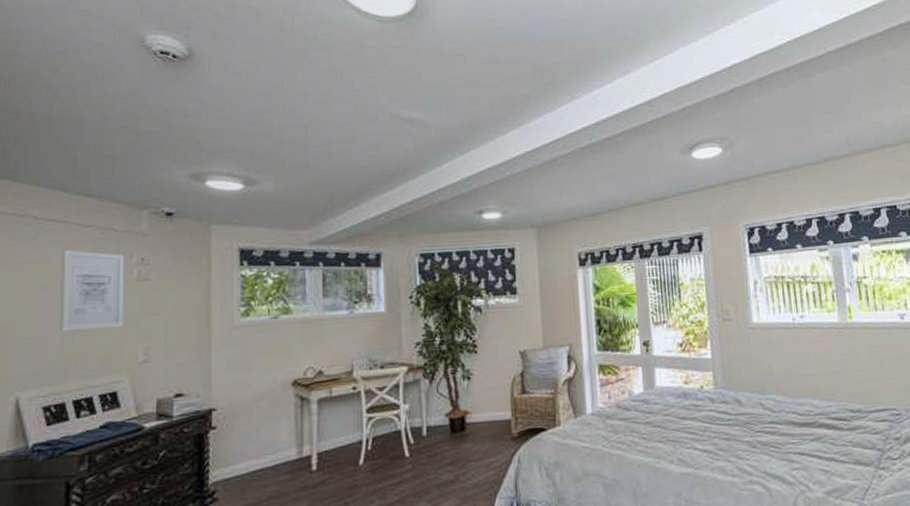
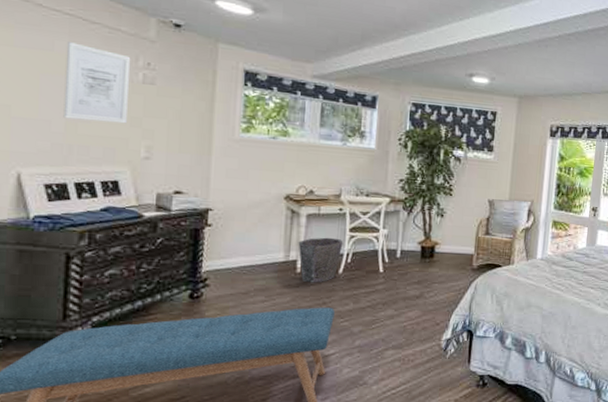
waste bin: none [311,423,361,481] -> present [298,237,344,283]

